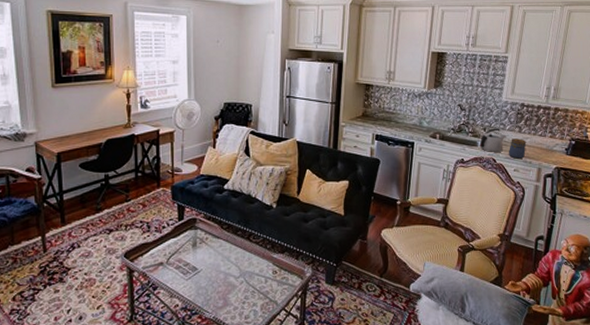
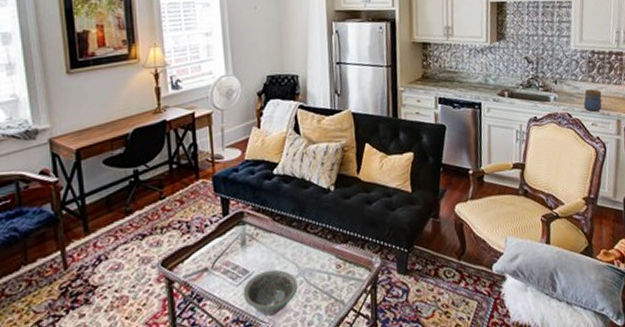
decorative bowl: none [192,269,238,308] -> present [243,269,298,316]
kettle: present [479,128,506,152] -> none [552,79,580,107]

